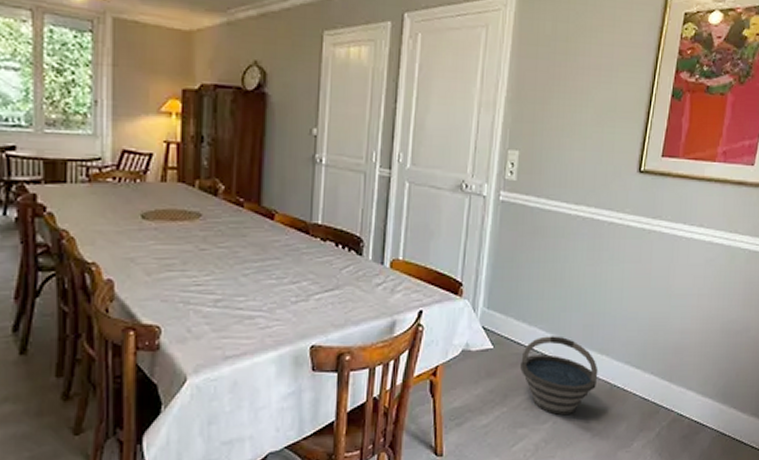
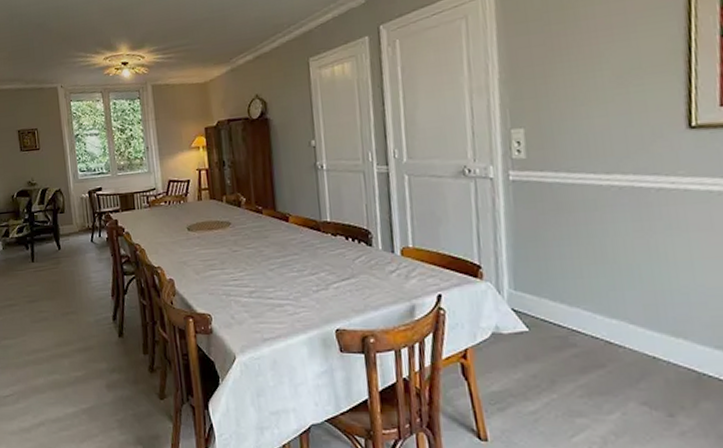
bucket: present [520,336,598,416] -> none [565,317,677,407]

